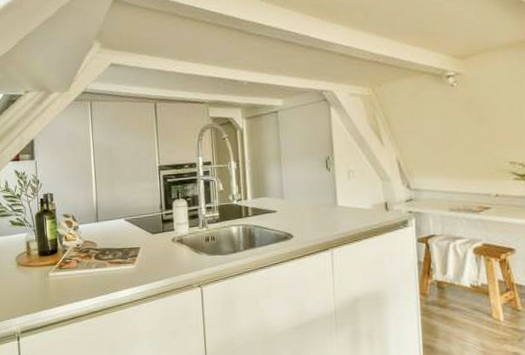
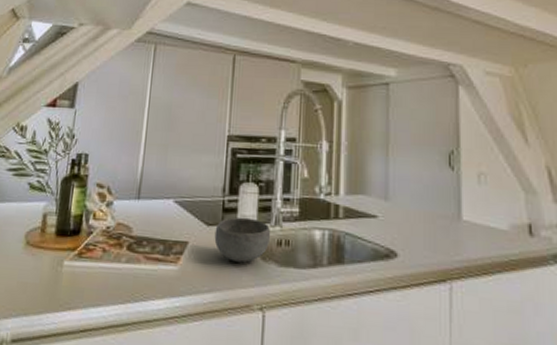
bowl: none [158,224,201,257] -> present [214,217,271,263]

